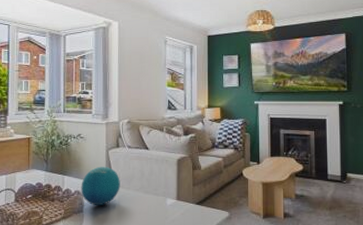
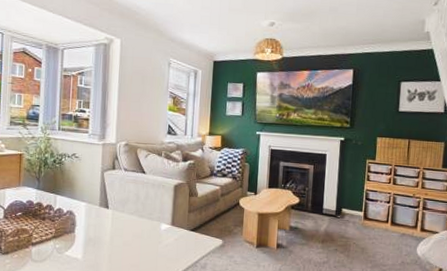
decorative orb: present [81,166,120,206] -> none [73,187,115,228]

